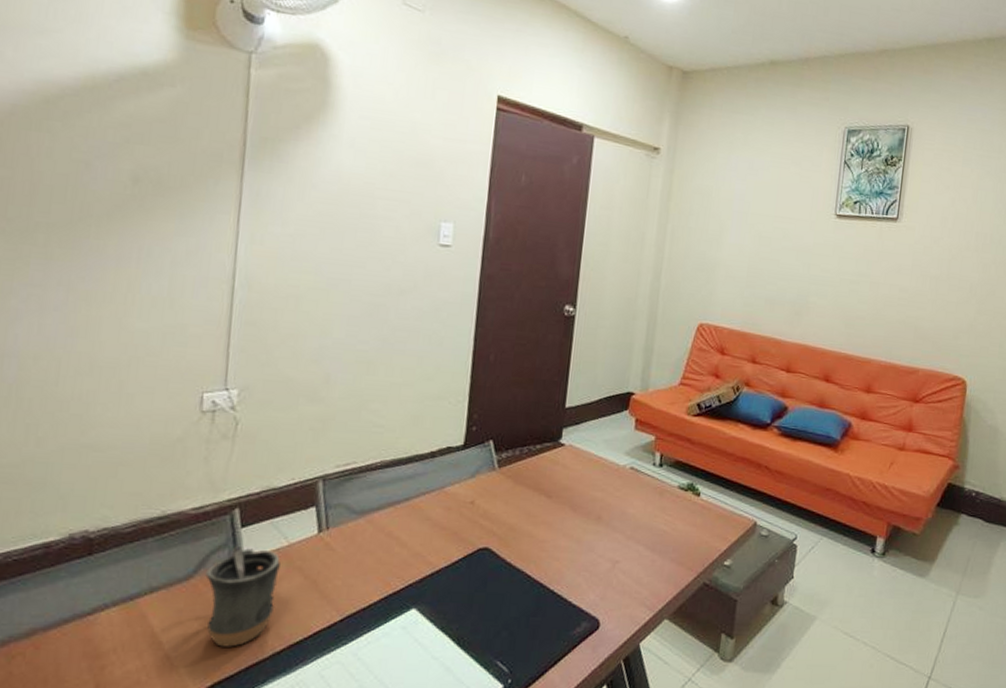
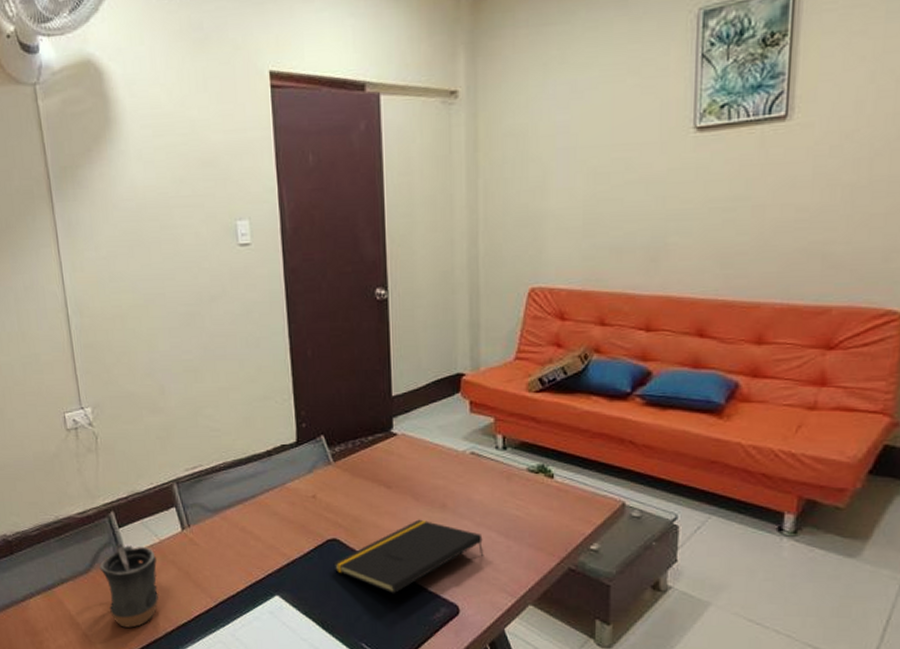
notepad: none [480,530,631,608] -> present [333,519,484,594]

